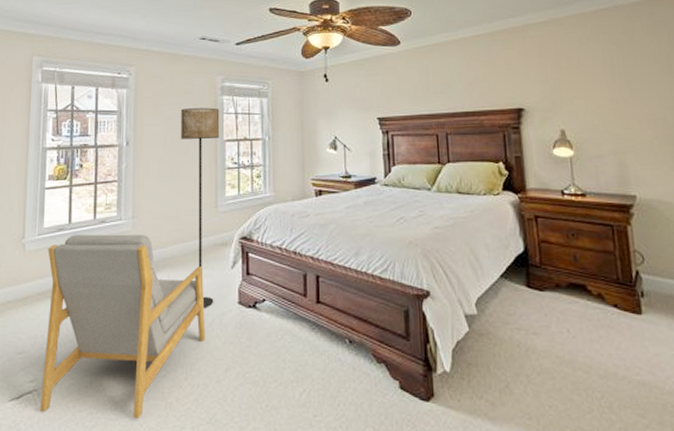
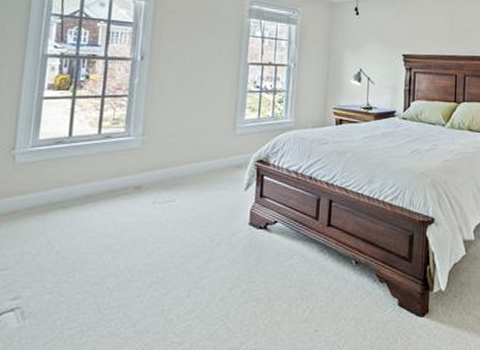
armchair: present [40,234,205,419] -> none [22,149,215,336]
floor lamp: present [181,107,220,309] -> none [202,27,246,229]

